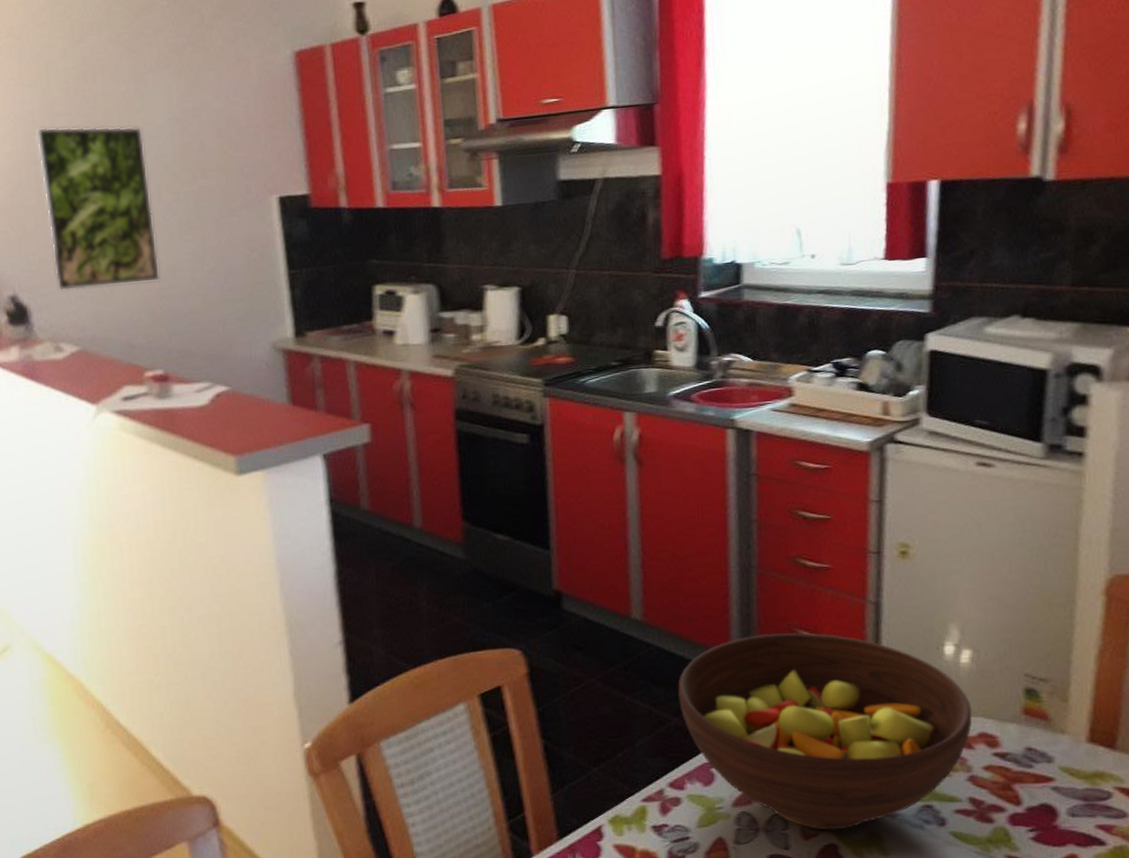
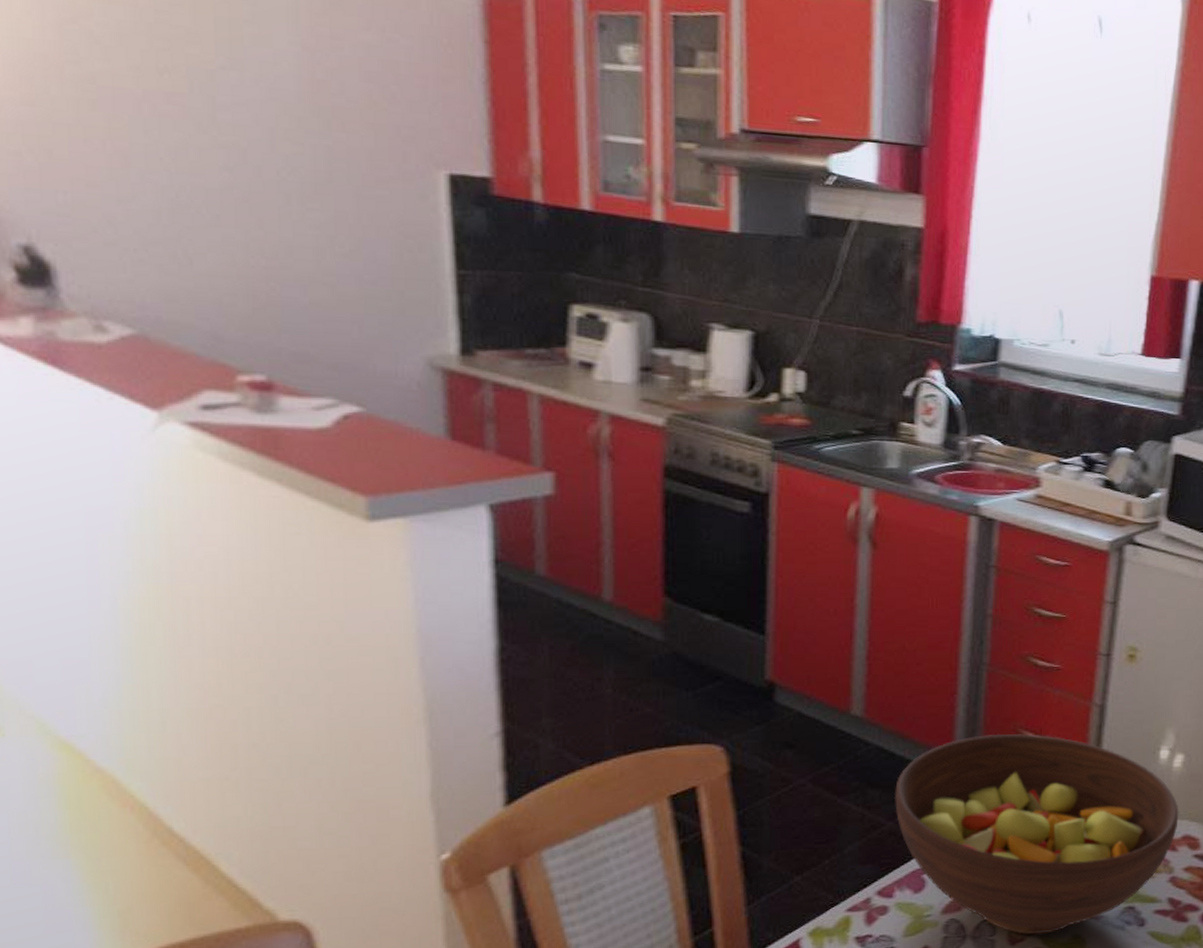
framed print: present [35,126,160,290] -> none [76,14,268,258]

